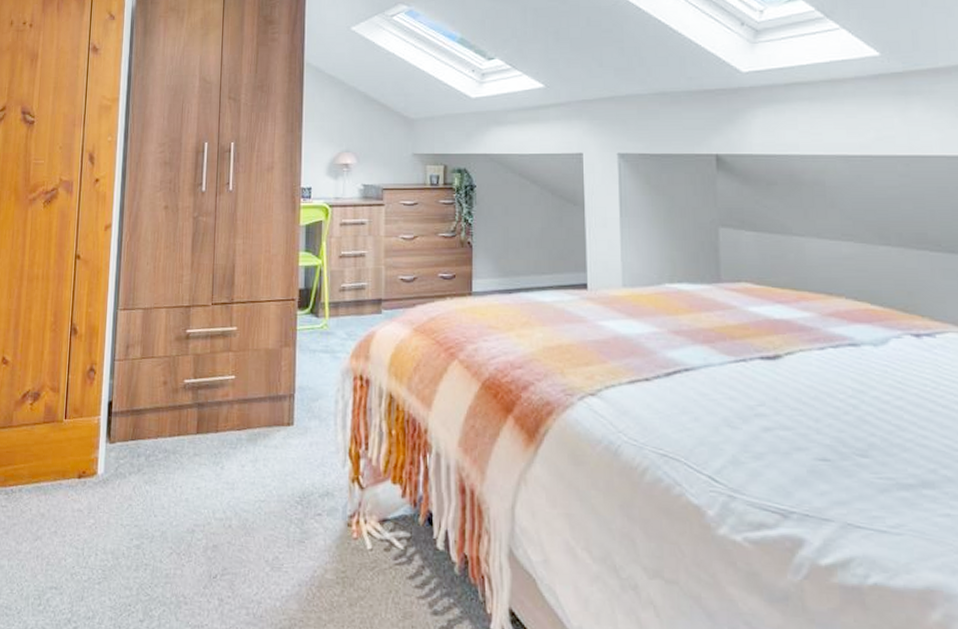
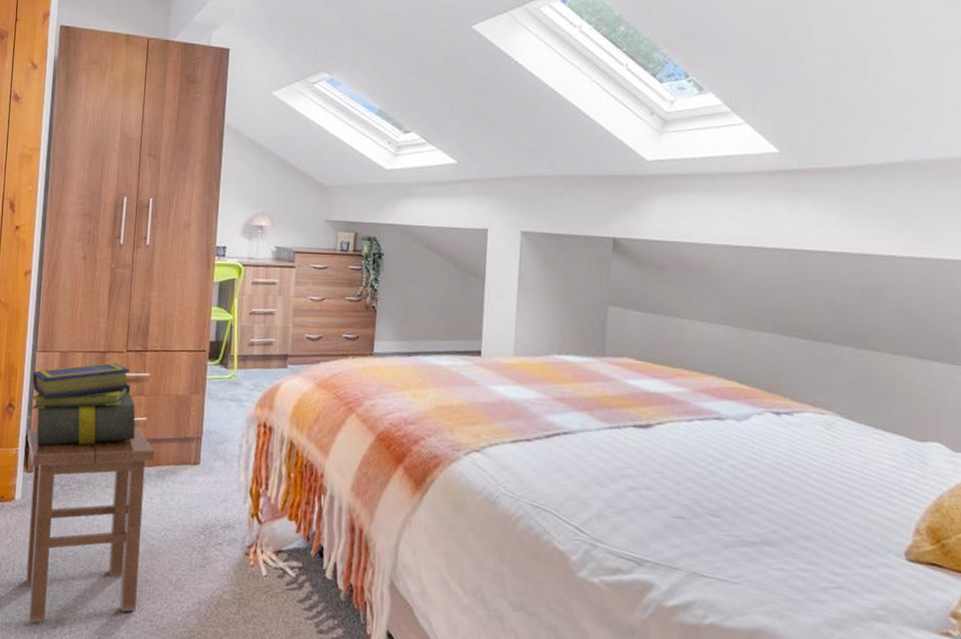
stool: none [110,386,245,617] -> present [25,426,155,623]
stack of books: none [112,318,224,413] -> present [30,362,136,446]

